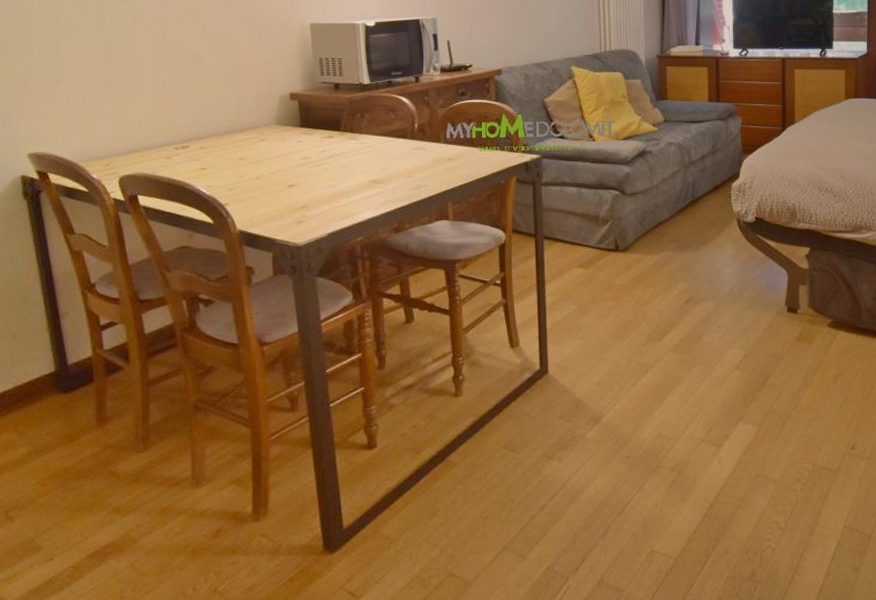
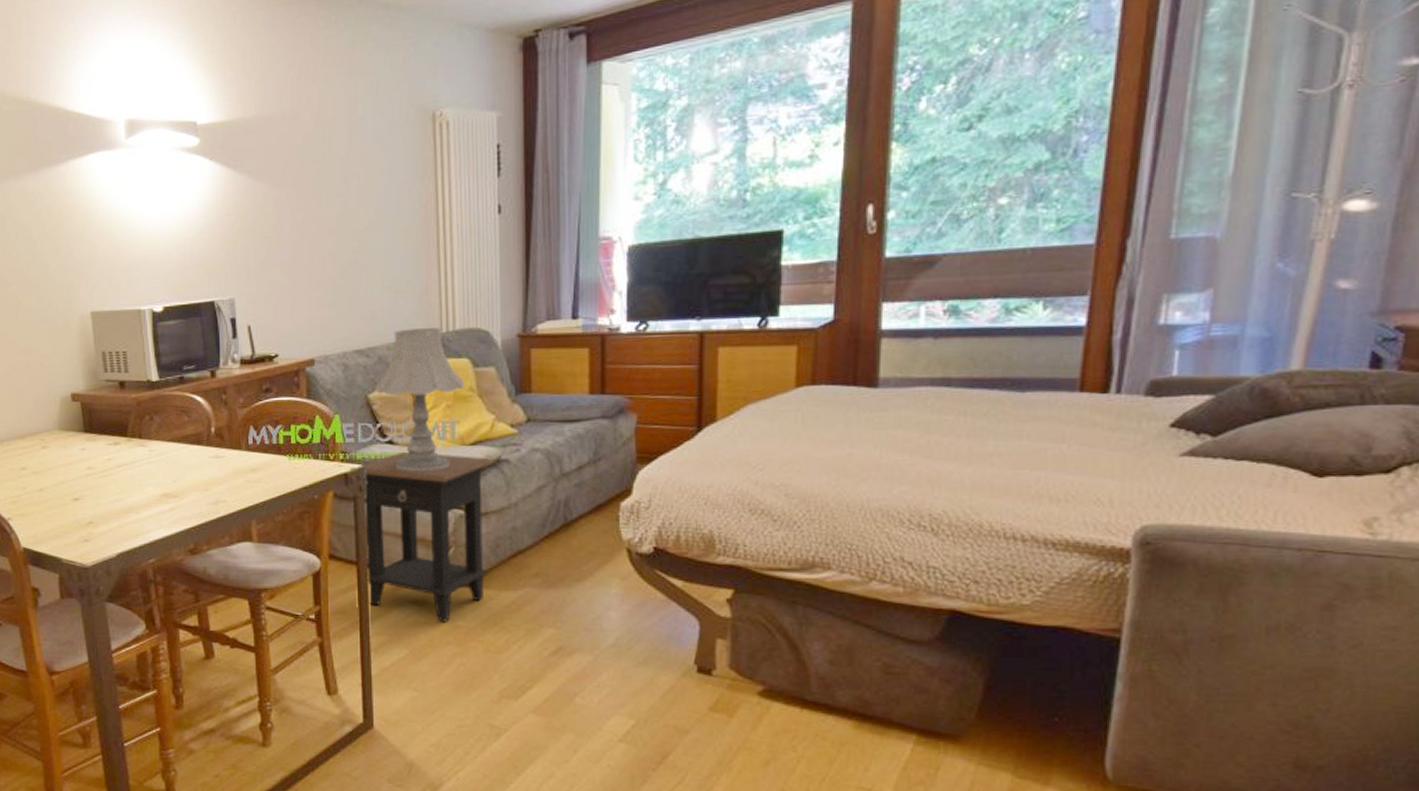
side table: none [539,144,641,282] -> present [361,451,494,622]
table lamp: none [550,48,618,161] -> present [375,328,463,472]

